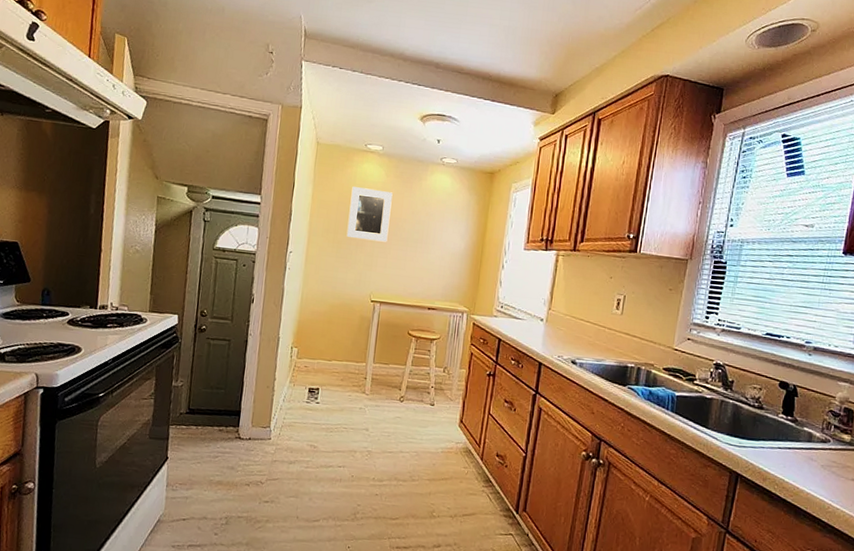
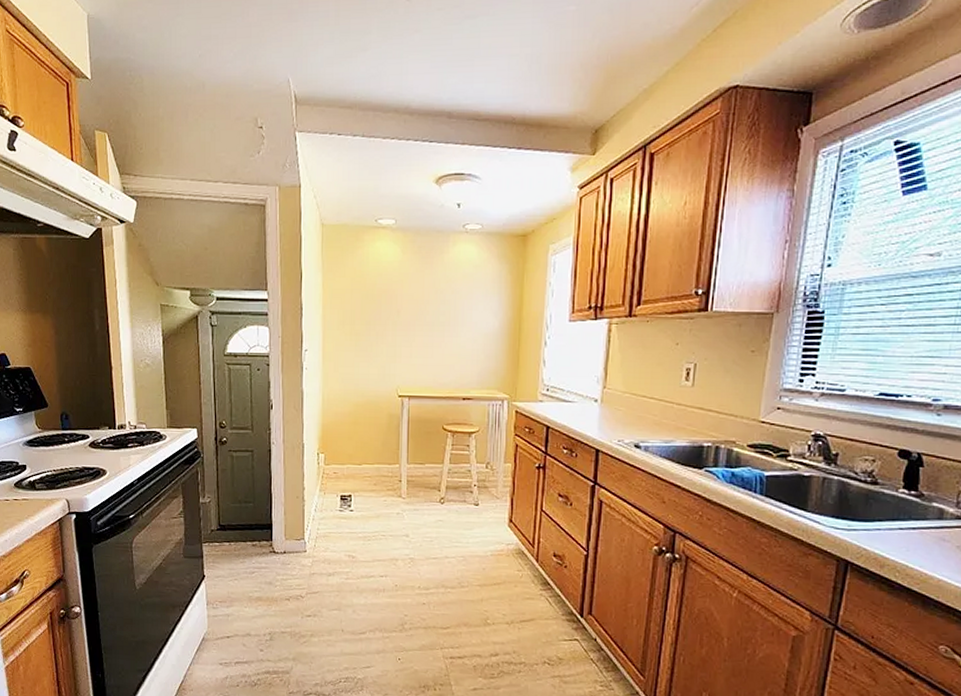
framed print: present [346,187,393,242] -> none [364,270,412,329]

